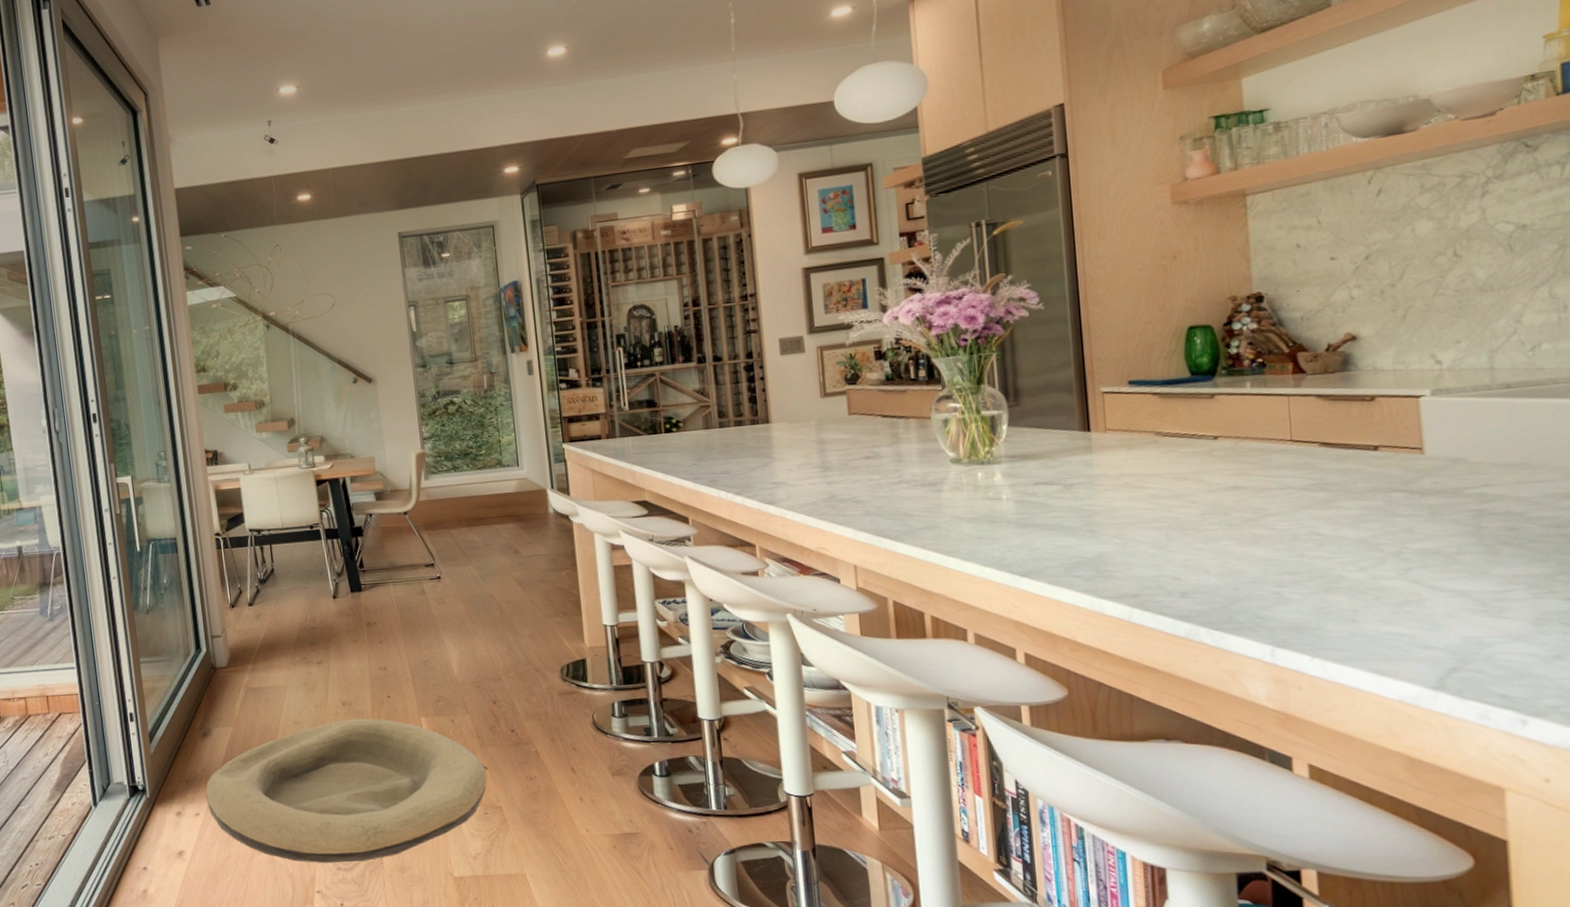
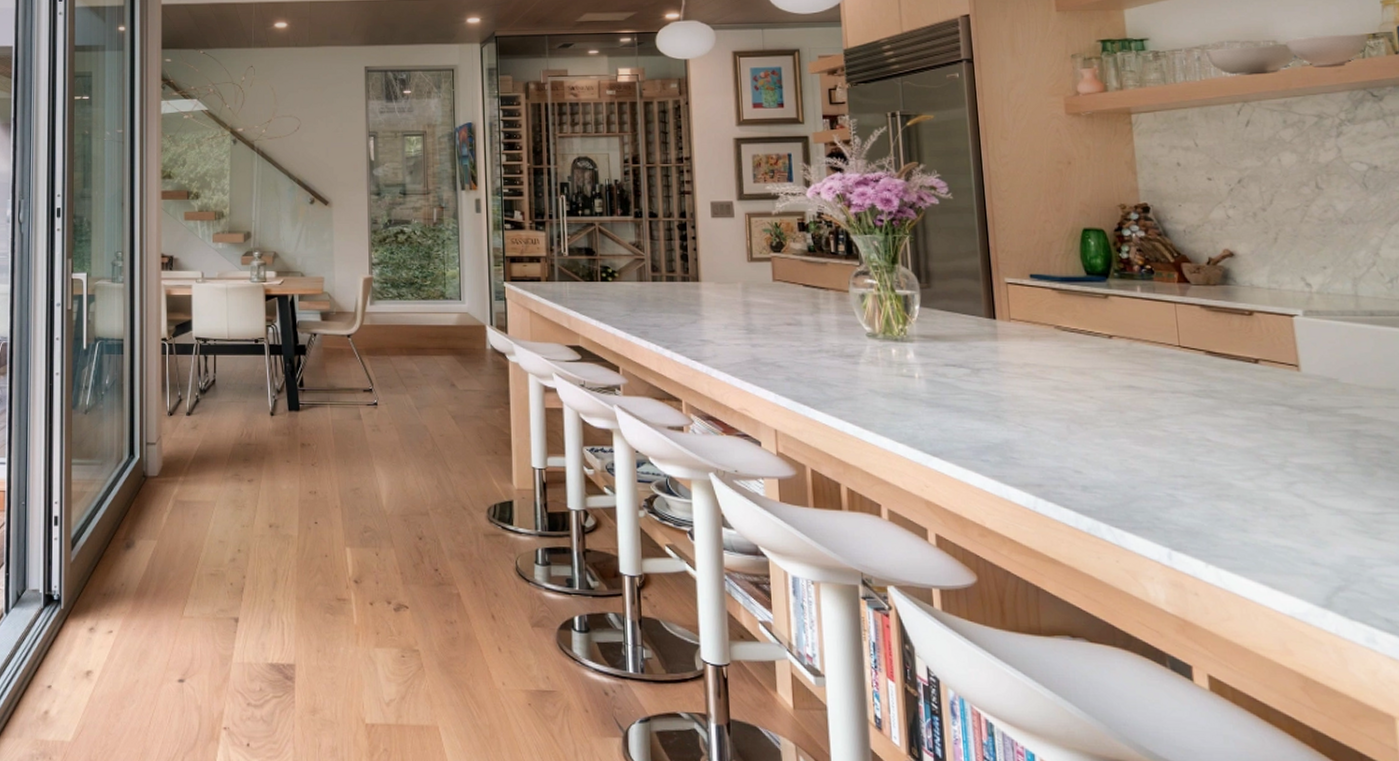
dog bed: present [205,718,488,864] -> none [121,542,408,699]

